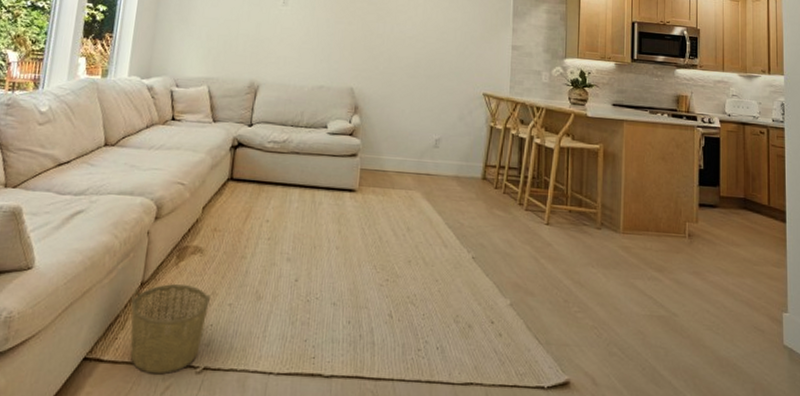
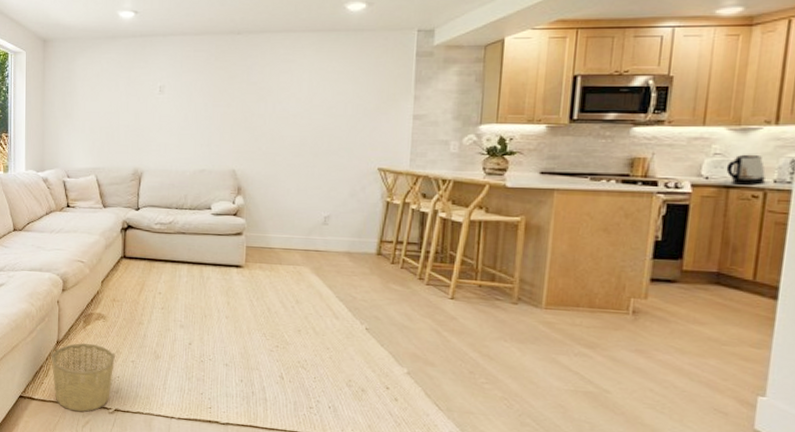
kettle: none [741,96,768,123] -> present [726,154,766,185]

